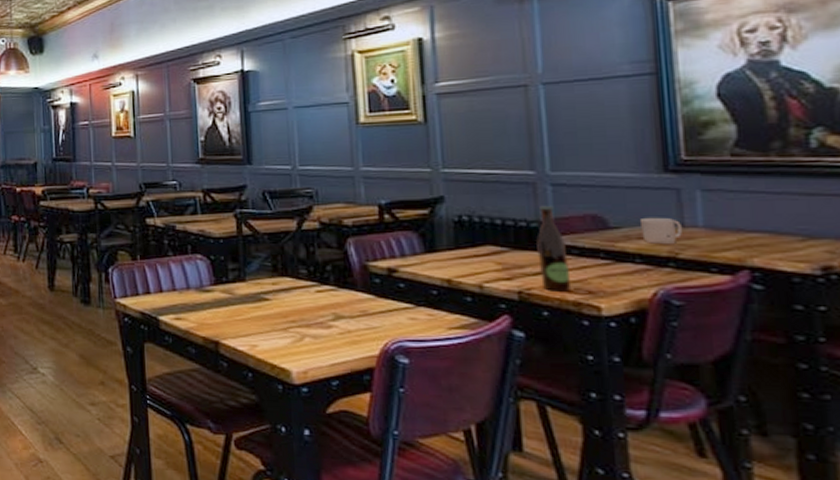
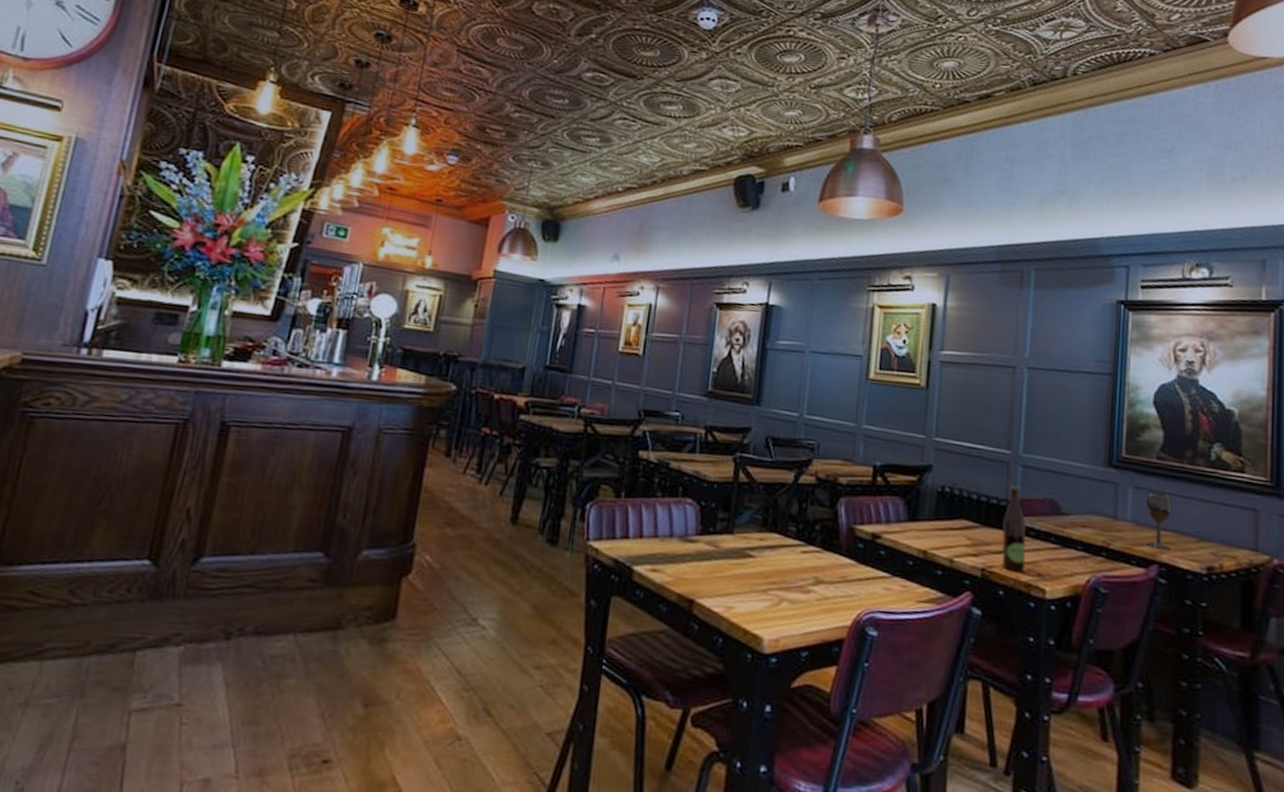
mug: present [639,217,683,245] -> none [1084,507,1116,536]
wine glass: none [722,192,766,254] -> present [1146,491,1172,551]

